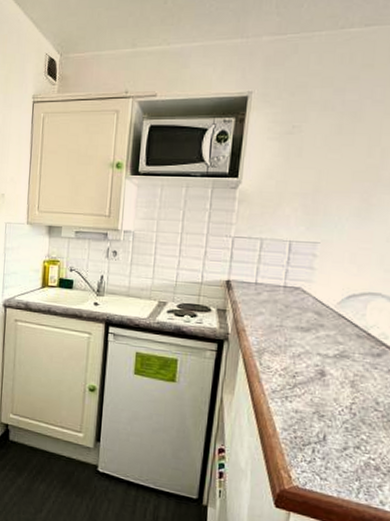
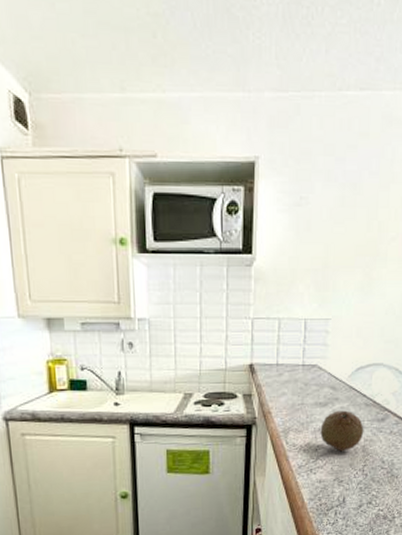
fruit: none [300,338,354,384] -> present [320,410,364,452]

